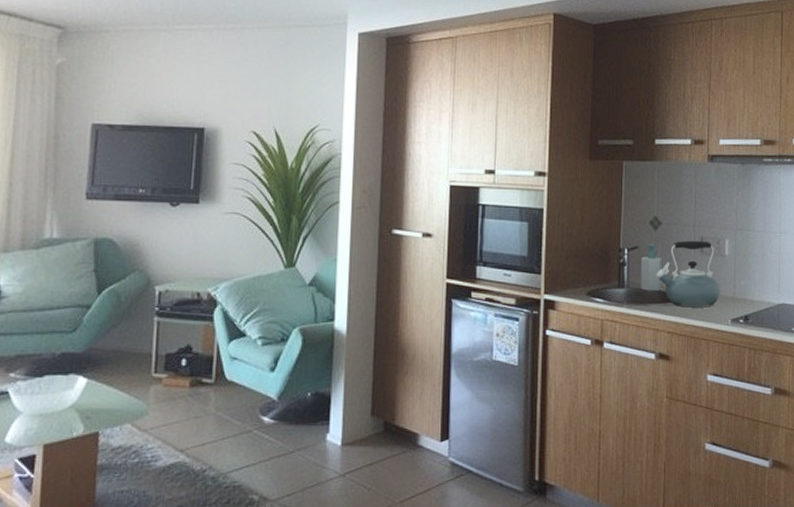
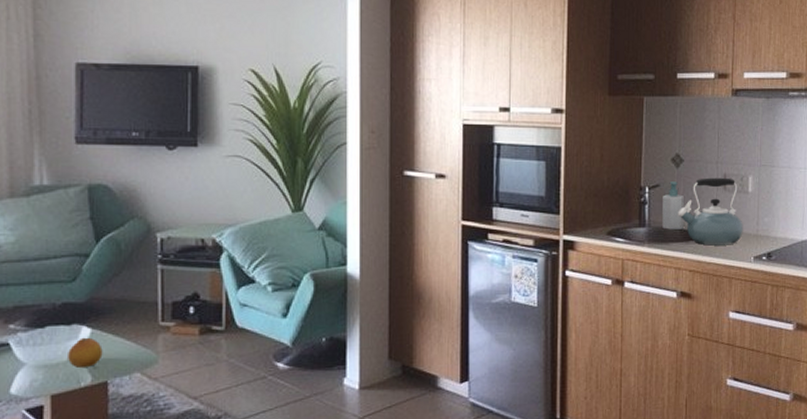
fruit: none [63,387,97,417] -> present [68,337,103,367]

